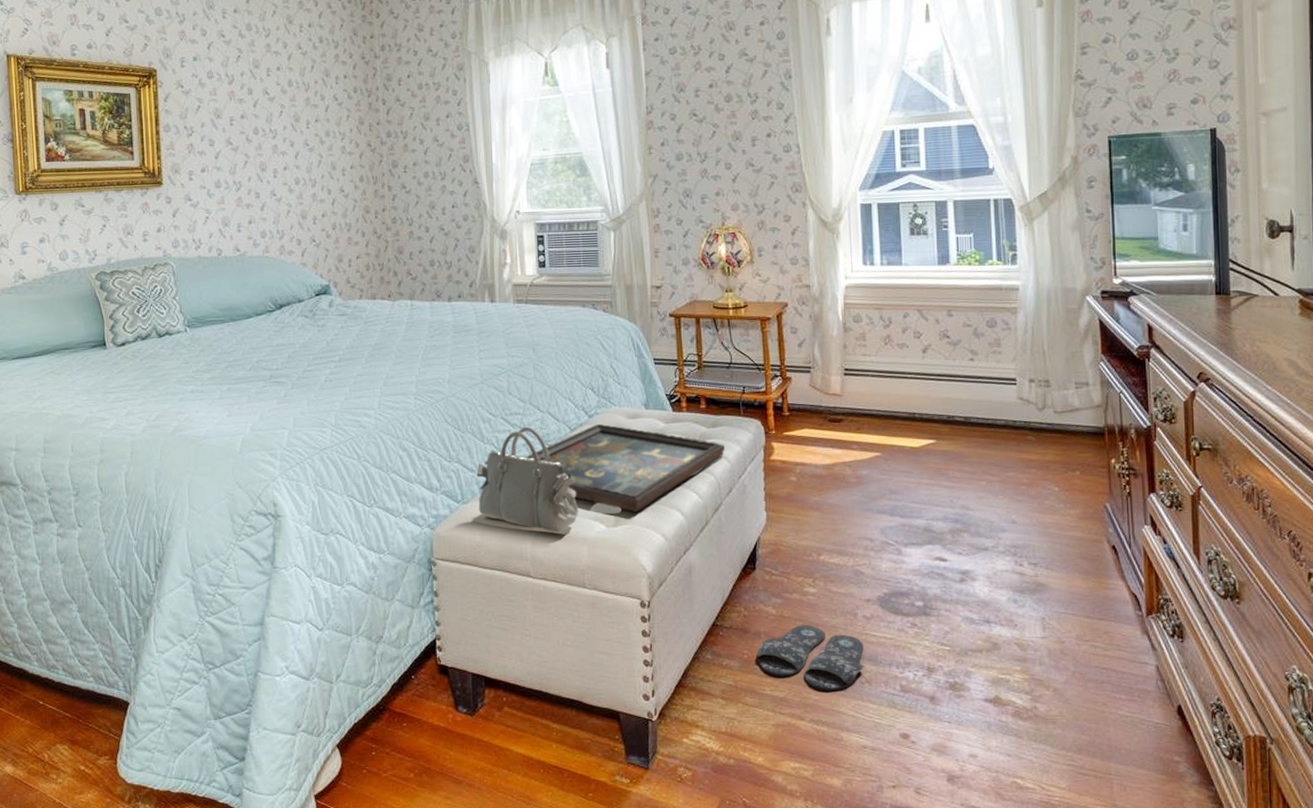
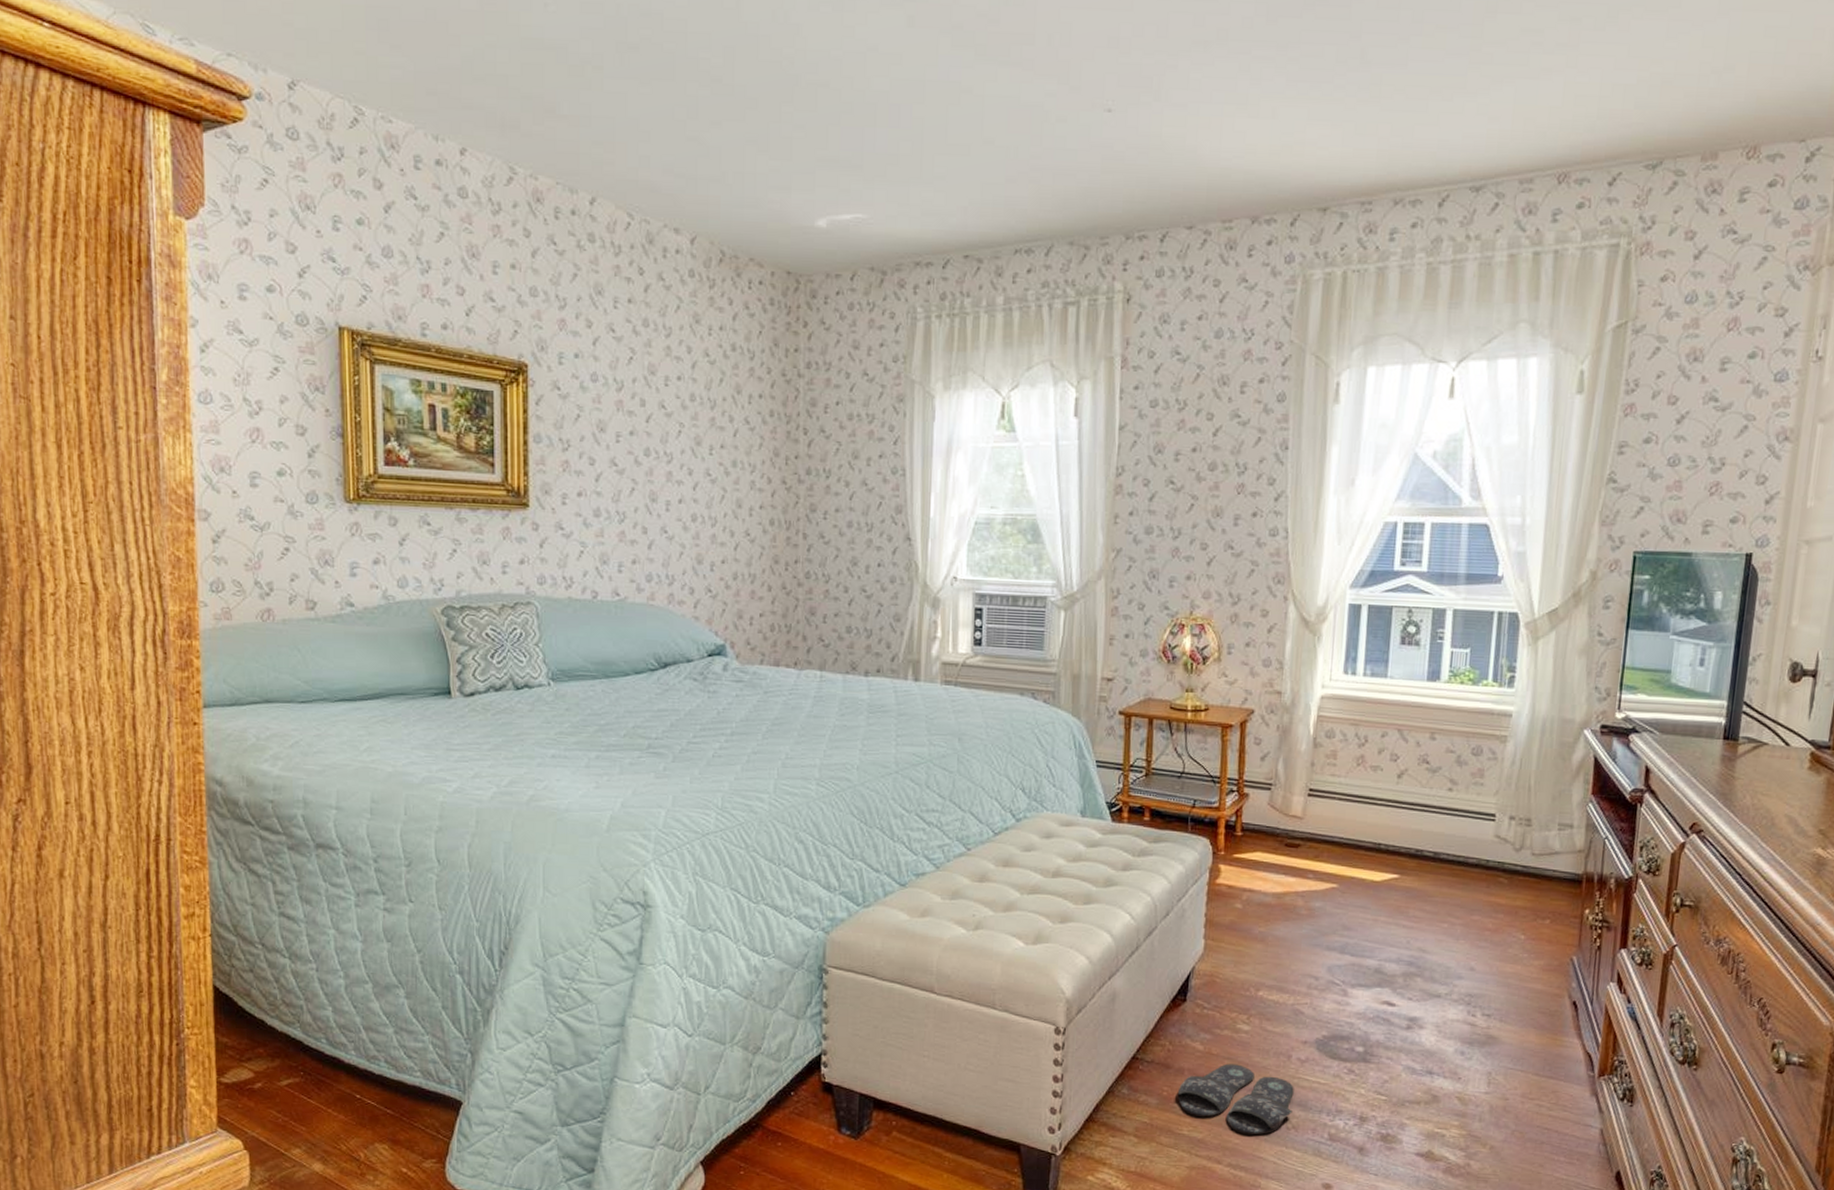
shoulder bag: present [476,426,579,532] -> none [881,826,996,946]
decorative tray: present [525,424,726,512] -> none [939,830,1167,930]

